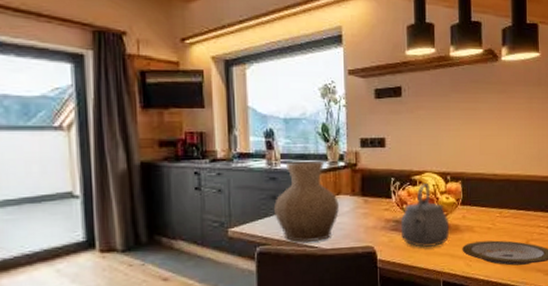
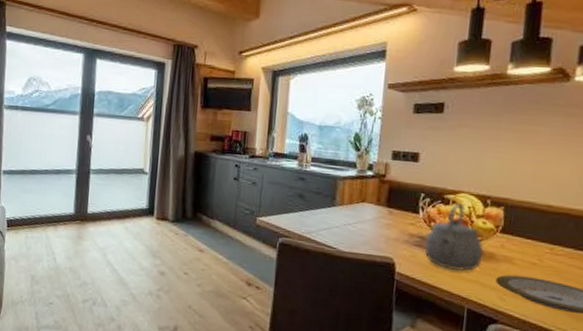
vase: present [273,160,339,243] -> none [298,166,362,243]

